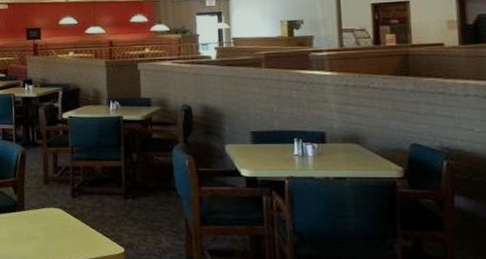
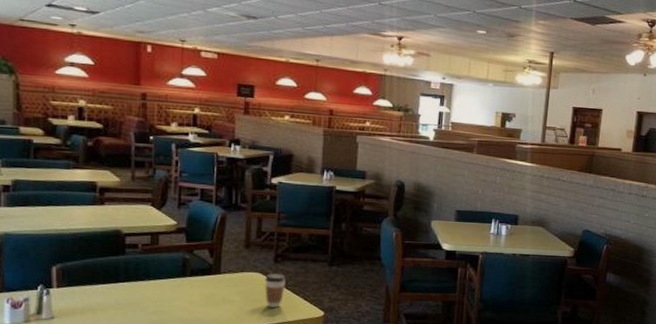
coffee cup: none [65,207,84,244] -> present [265,272,286,308]

